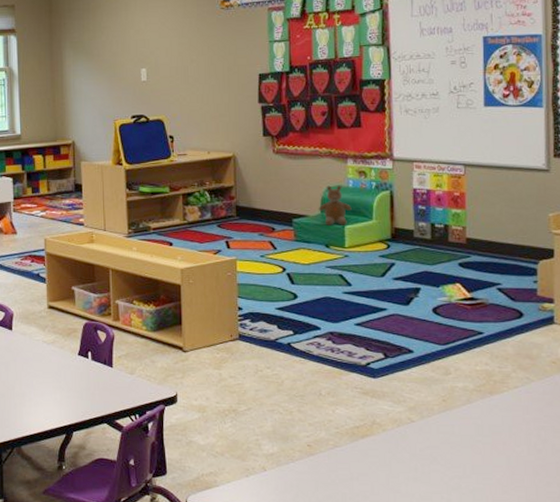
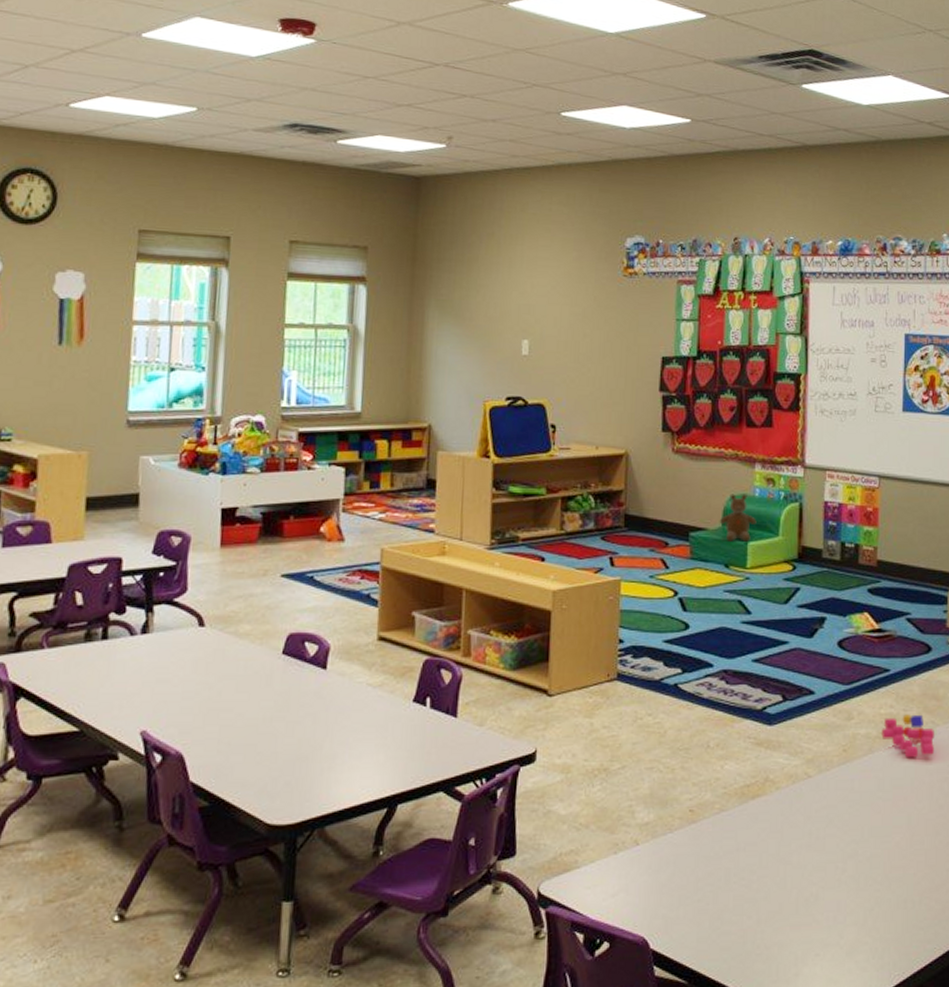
toy blocks: none [478,371,530,409] -> present [881,714,934,758]

